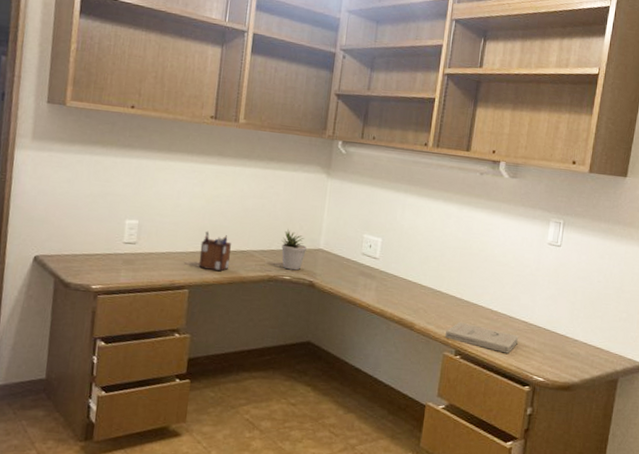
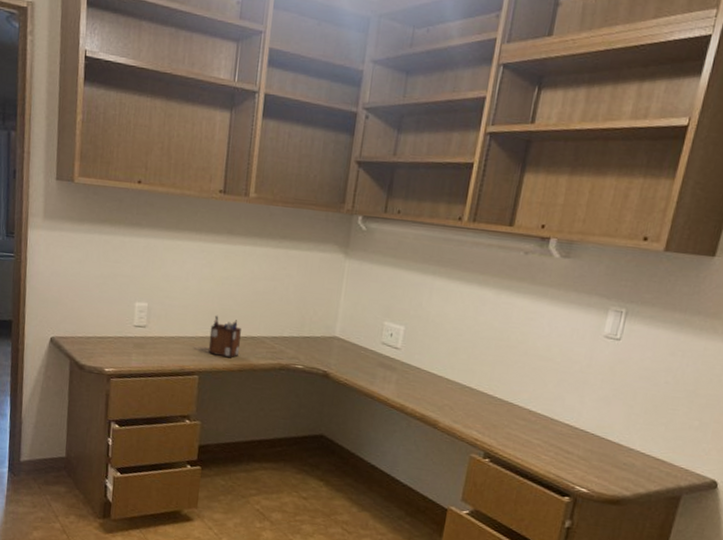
potted plant: present [281,229,307,271] -> none [294,314,321,359]
book: present [445,321,519,354] -> none [473,421,561,460]

